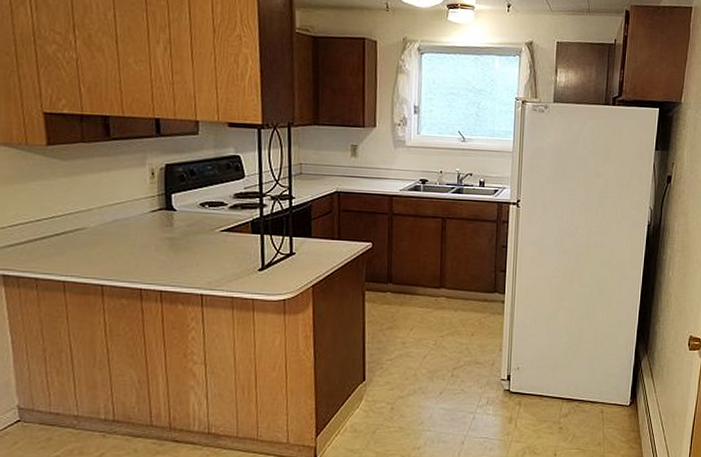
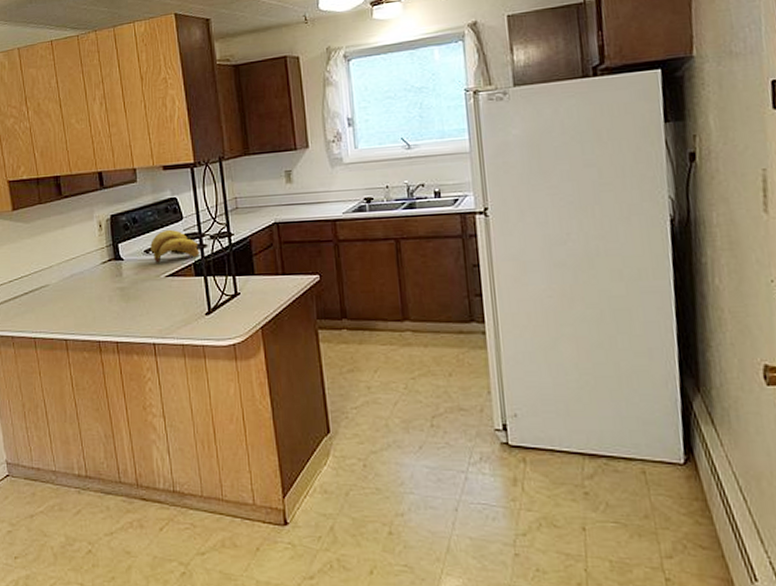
banana bunch: none [207,185,259,217] -> present [150,229,200,263]

